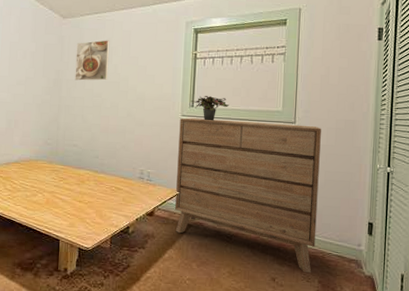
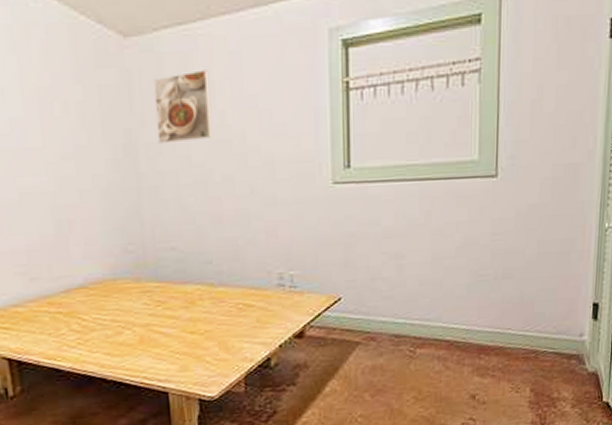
dresser: present [175,117,321,273] -> none [331,178,533,381]
potted plant: present [191,96,230,121] -> none [345,148,403,187]

